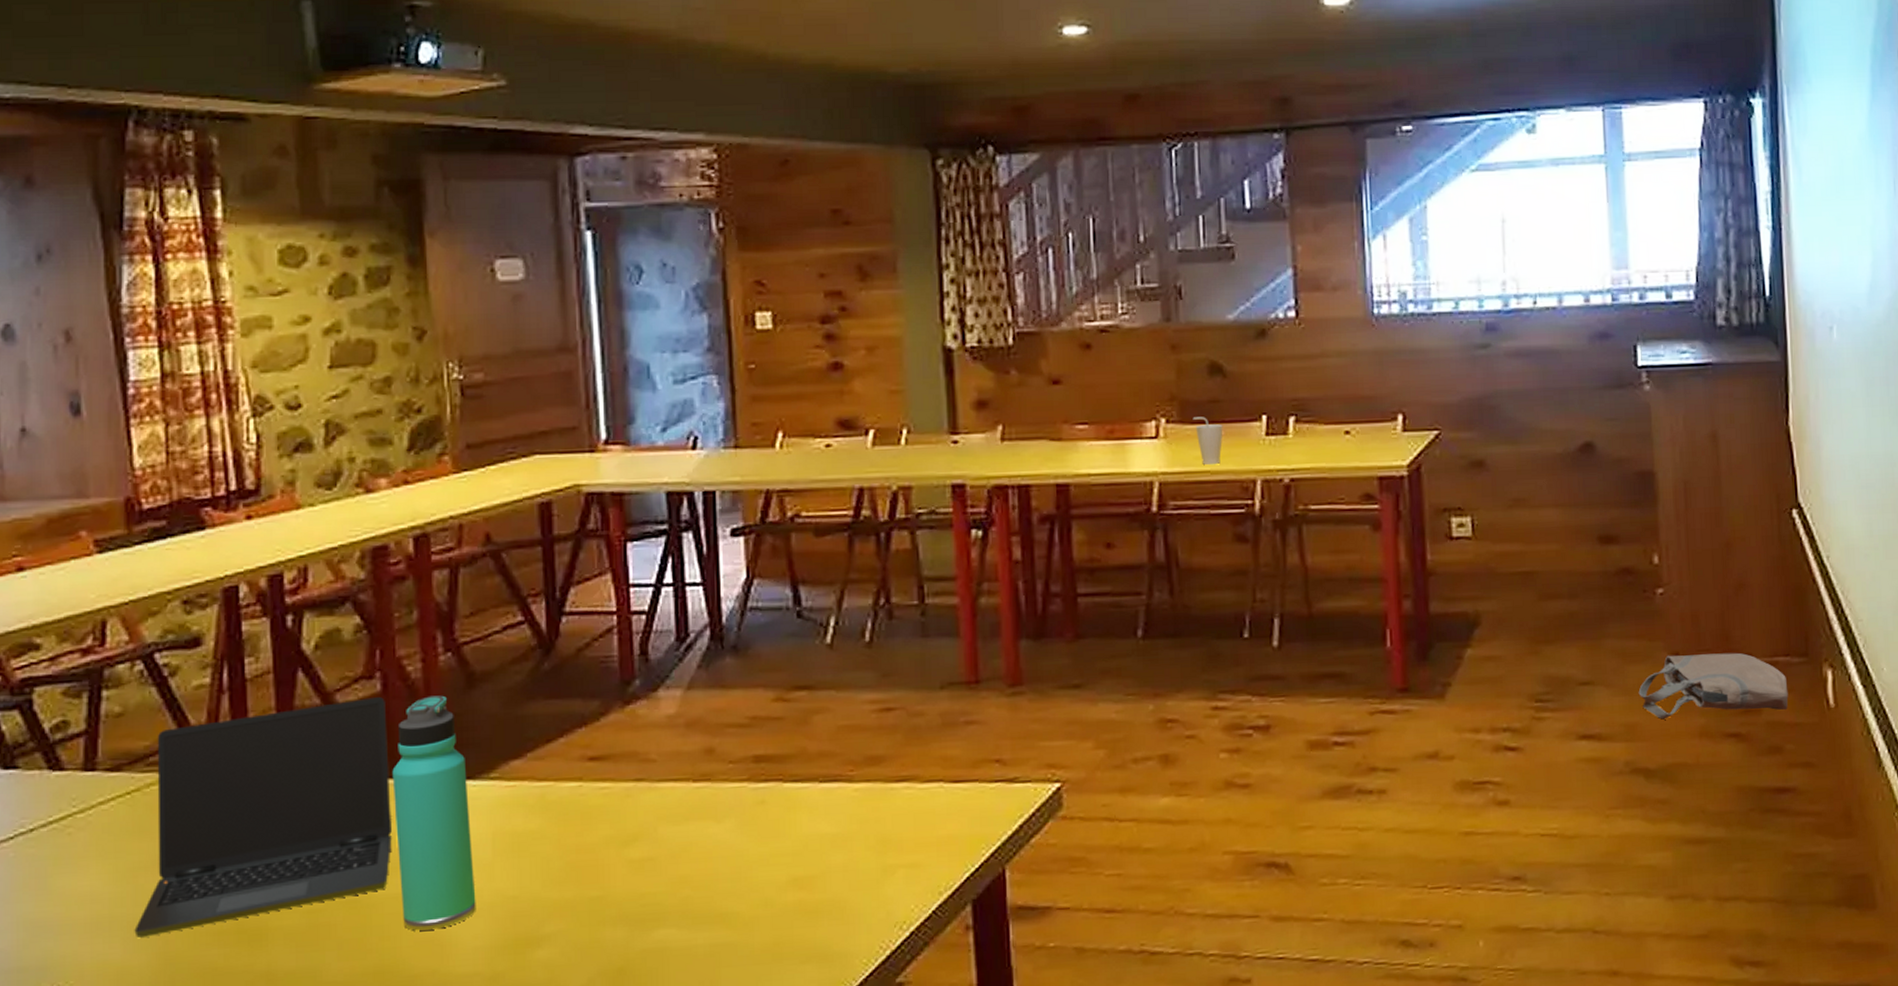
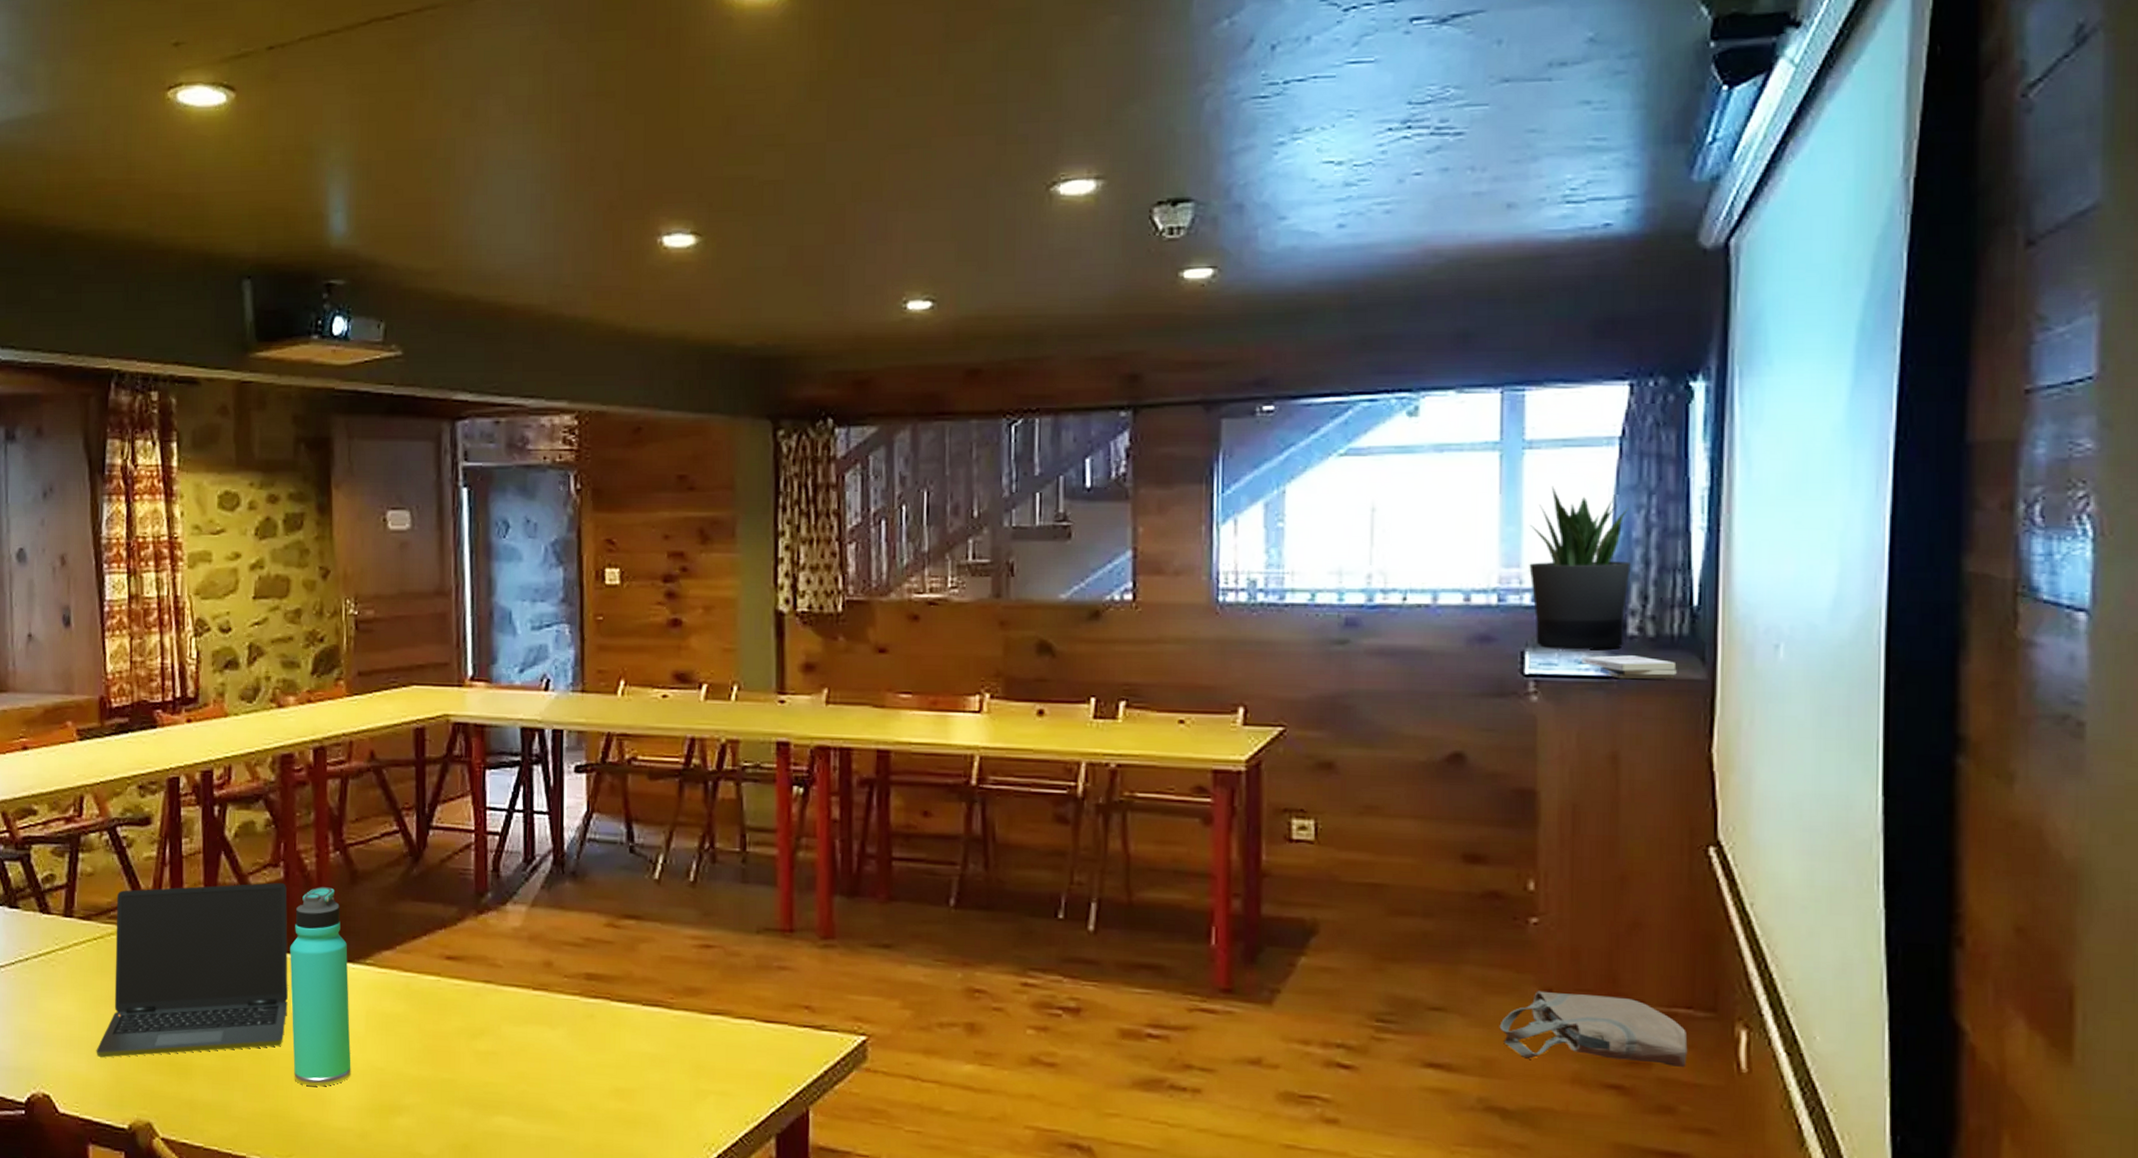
cup: present [1192,417,1223,466] -> none [1018,694,1049,744]
planter: none [1633,194,1716,342] -> present [1529,486,1631,650]
books: none [1683,343,1757,366] -> present [1582,655,1677,680]

